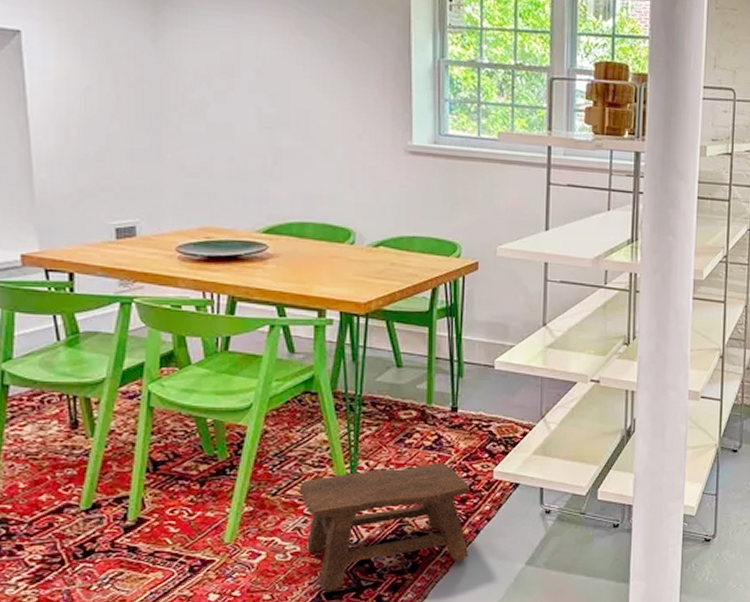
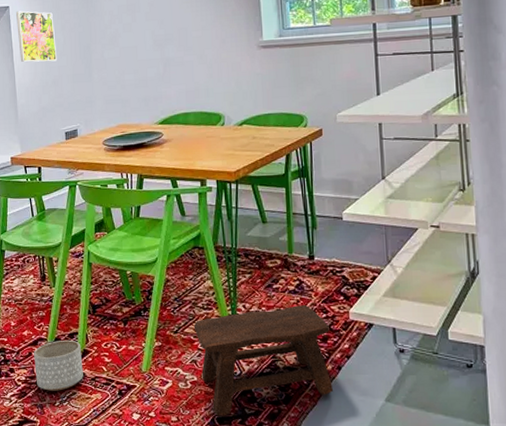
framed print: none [34,40,105,126] -> present [16,11,58,62]
planter: none [57,505,136,572] -> present [34,339,83,391]

